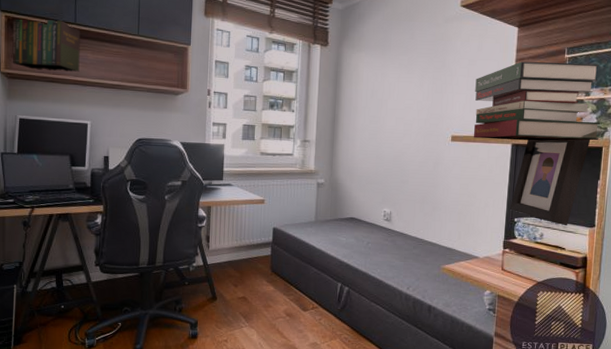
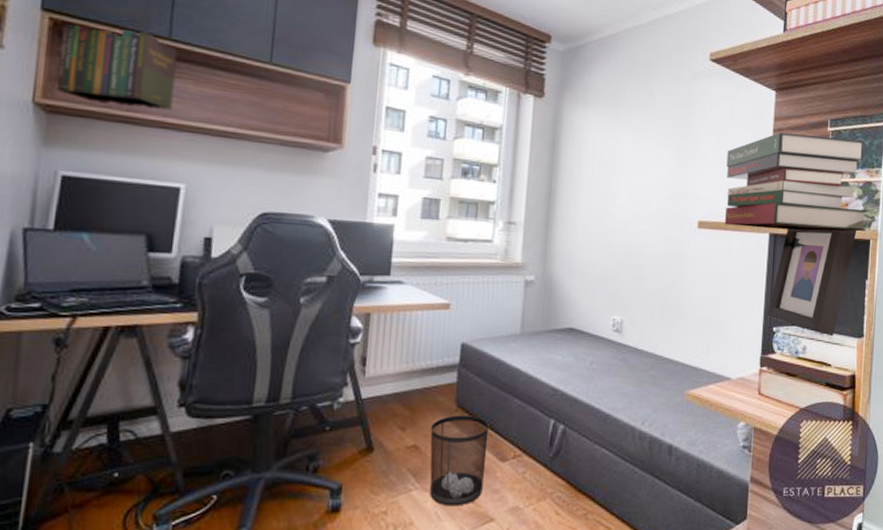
waste bin: none [254,277,294,340] -> present [430,415,489,507]

